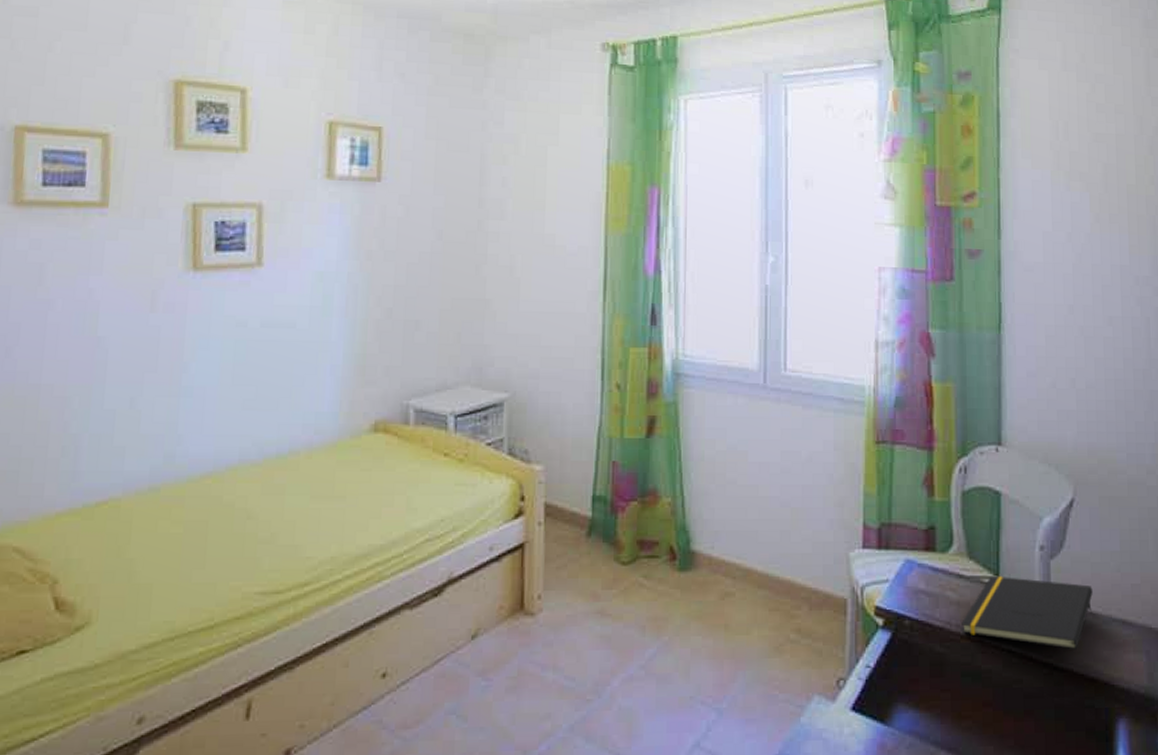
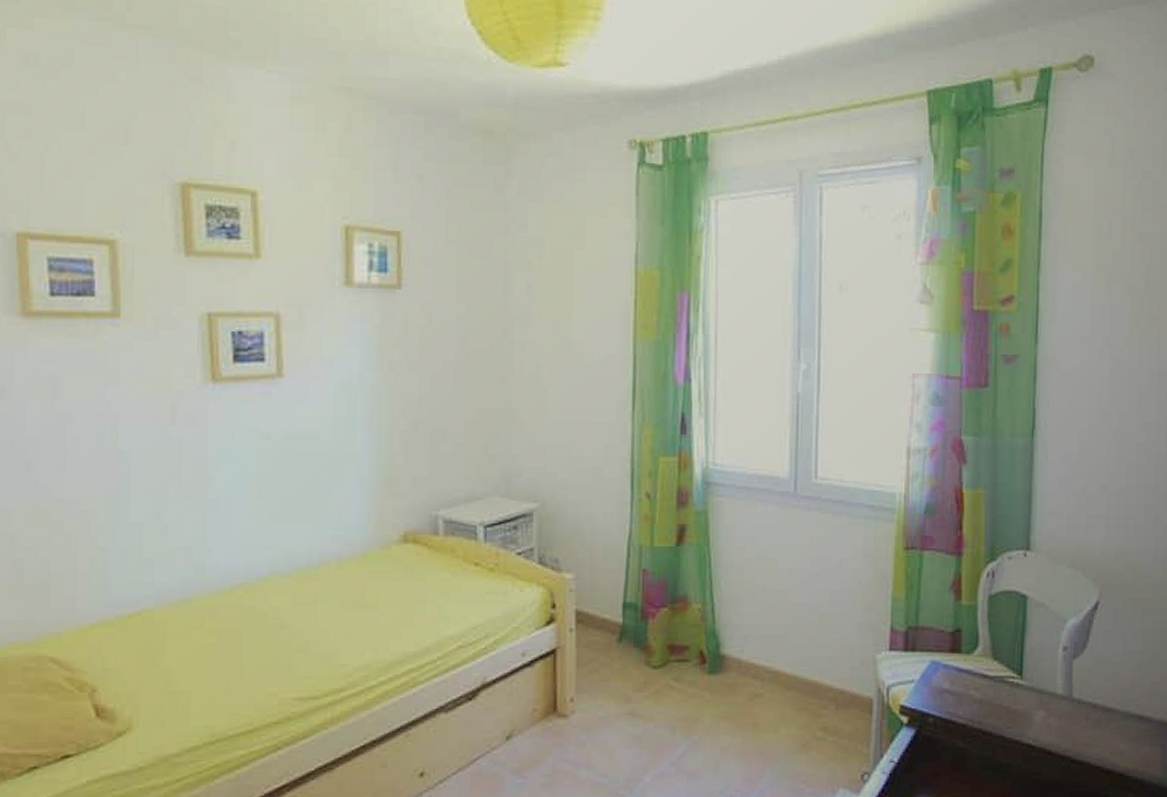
notepad: present [961,575,1093,650] -> none [984,675,1113,744]

